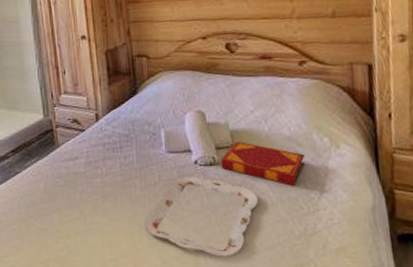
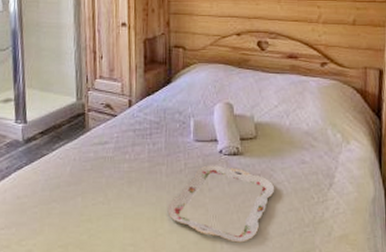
hardback book: present [220,142,305,186] -> none [243,134,319,177]

